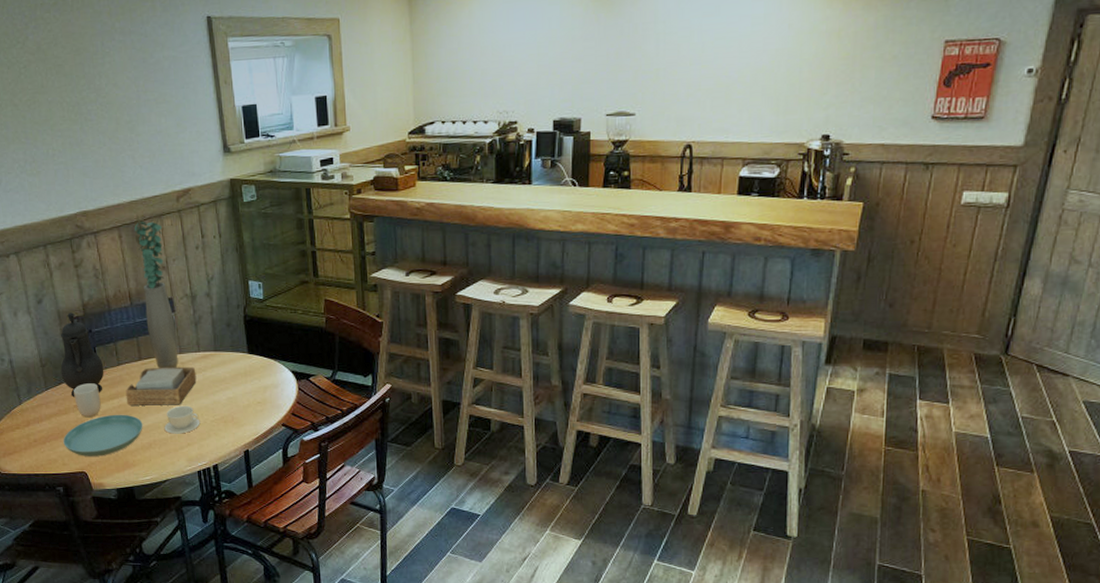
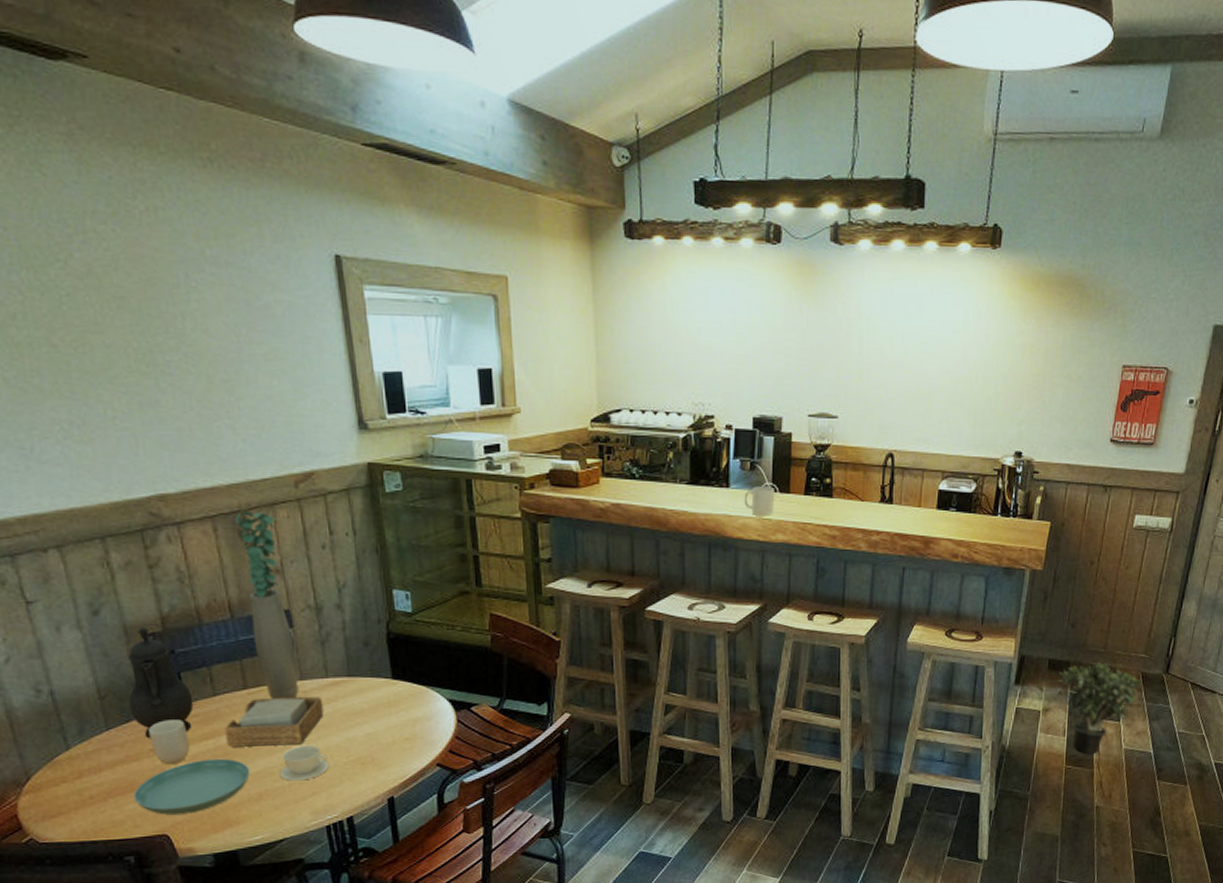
cup: none [545,181,575,210] -> present [744,486,775,517]
potted plant: none [874,343,976,436] -> present [1058,662,1143,754]

